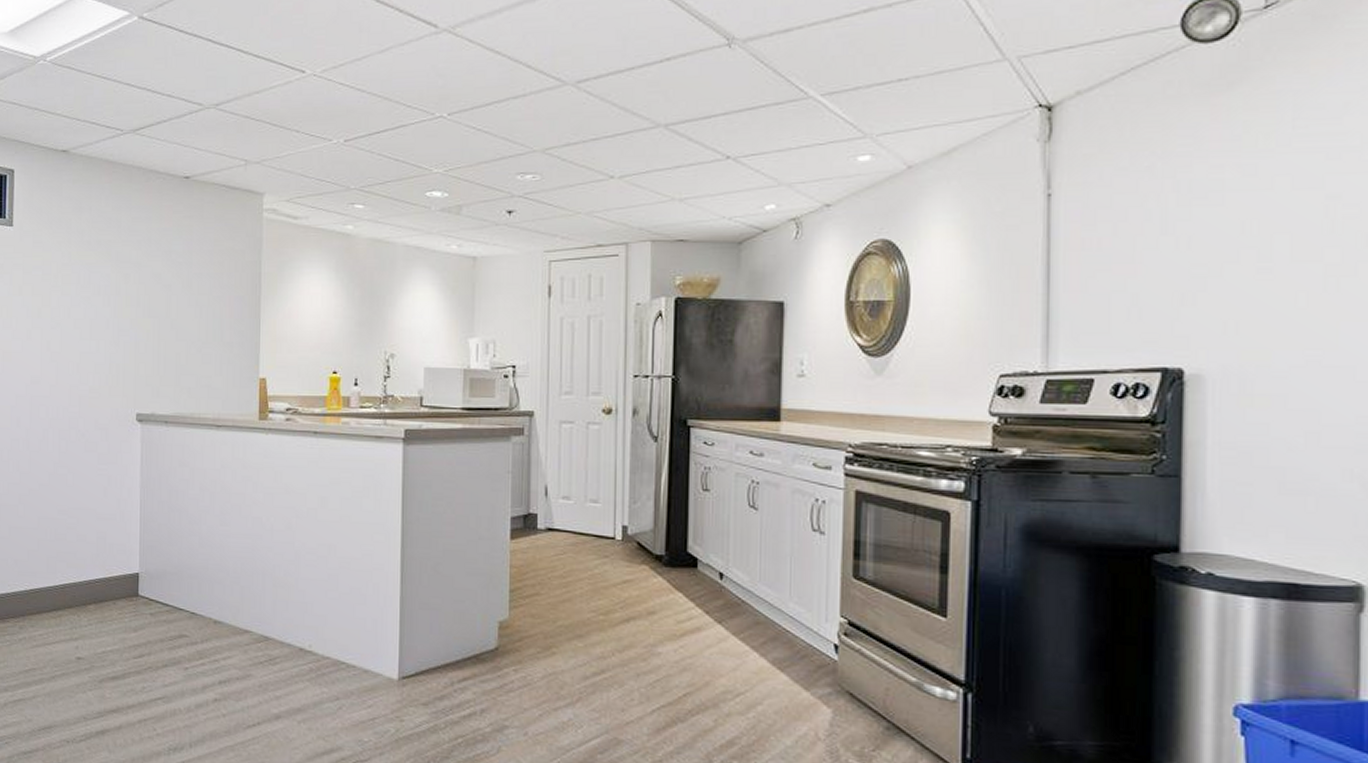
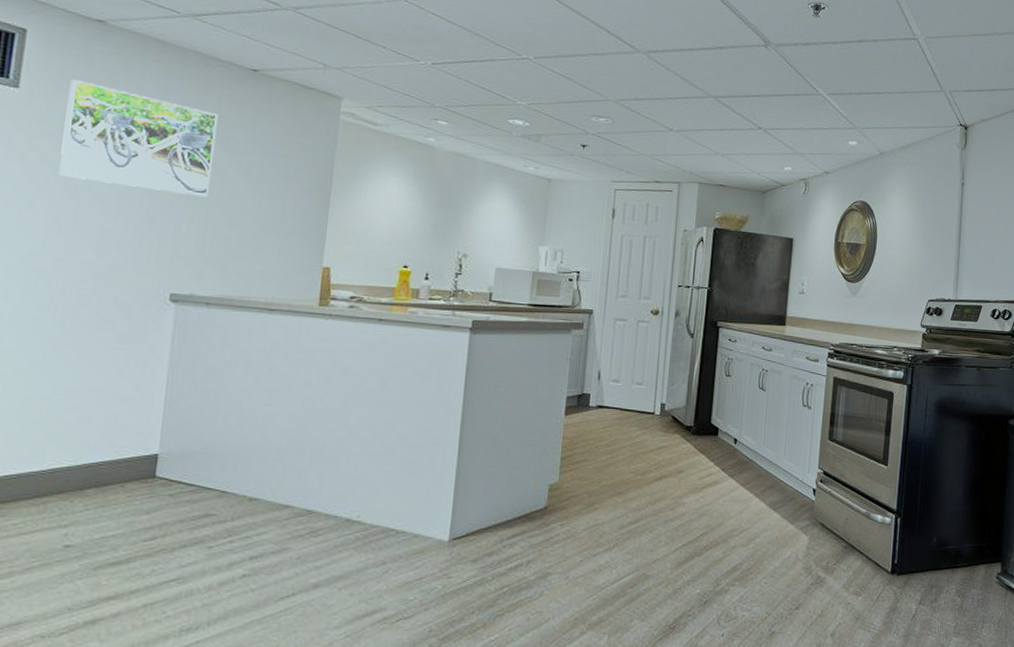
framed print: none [46,212,161,314] -> present [58,80,219,197]

